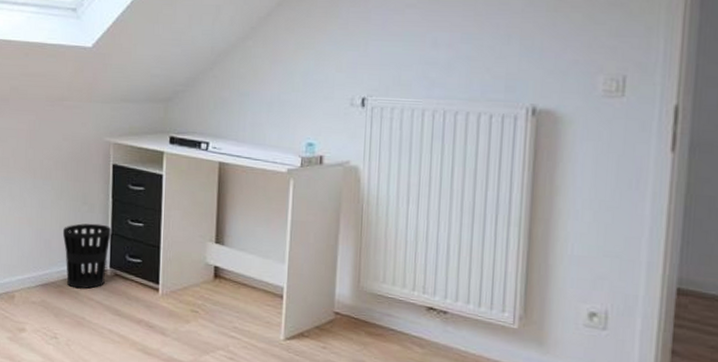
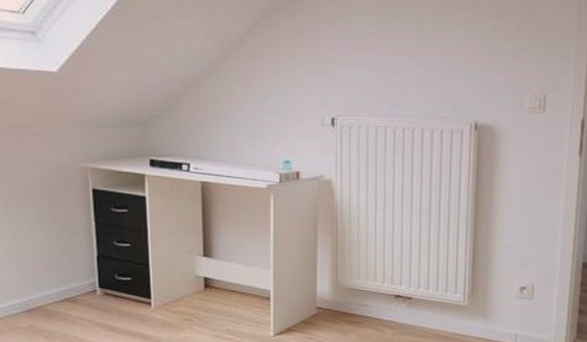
wastebasket: present [62,223,111,289] -> none [44,247,98,310]

